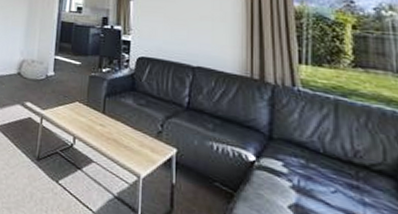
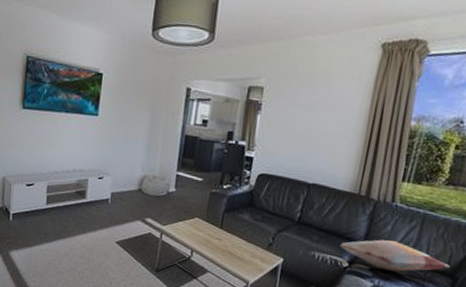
decorative pillow: none [240,129,387,169] -> present [339,239,450,272]

